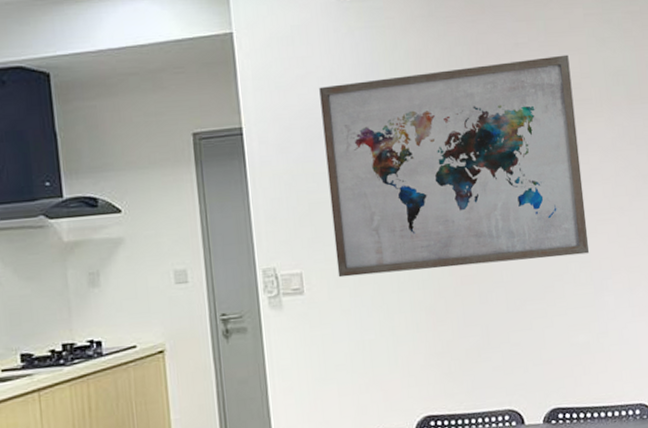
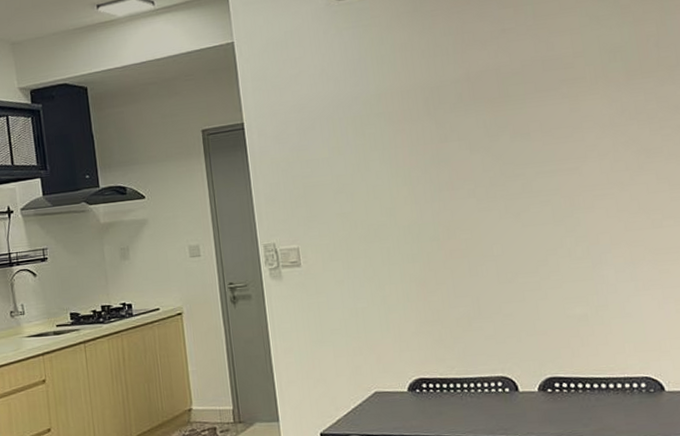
wall art: present [319,54,589,278] -> none [311,36,586,252]

